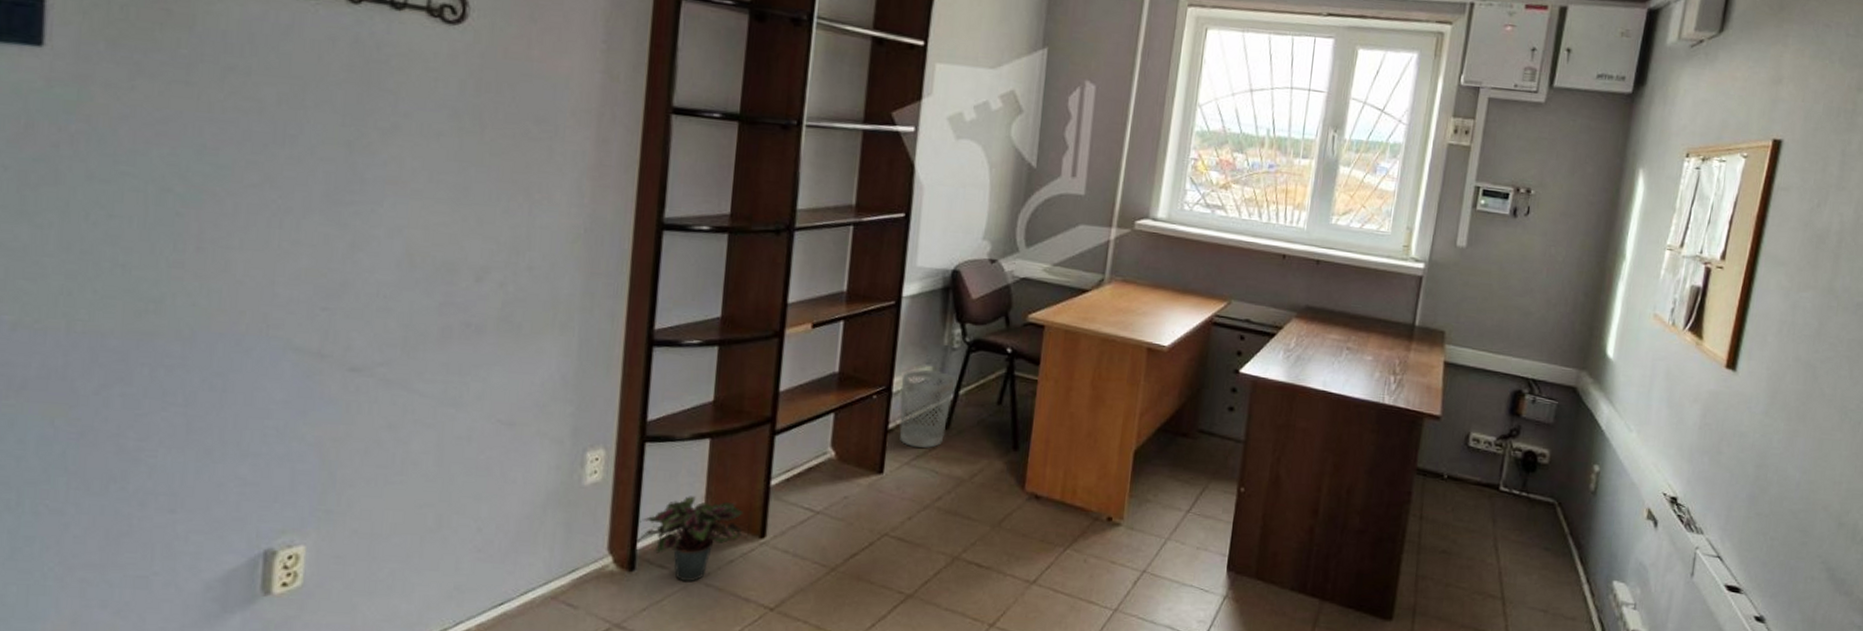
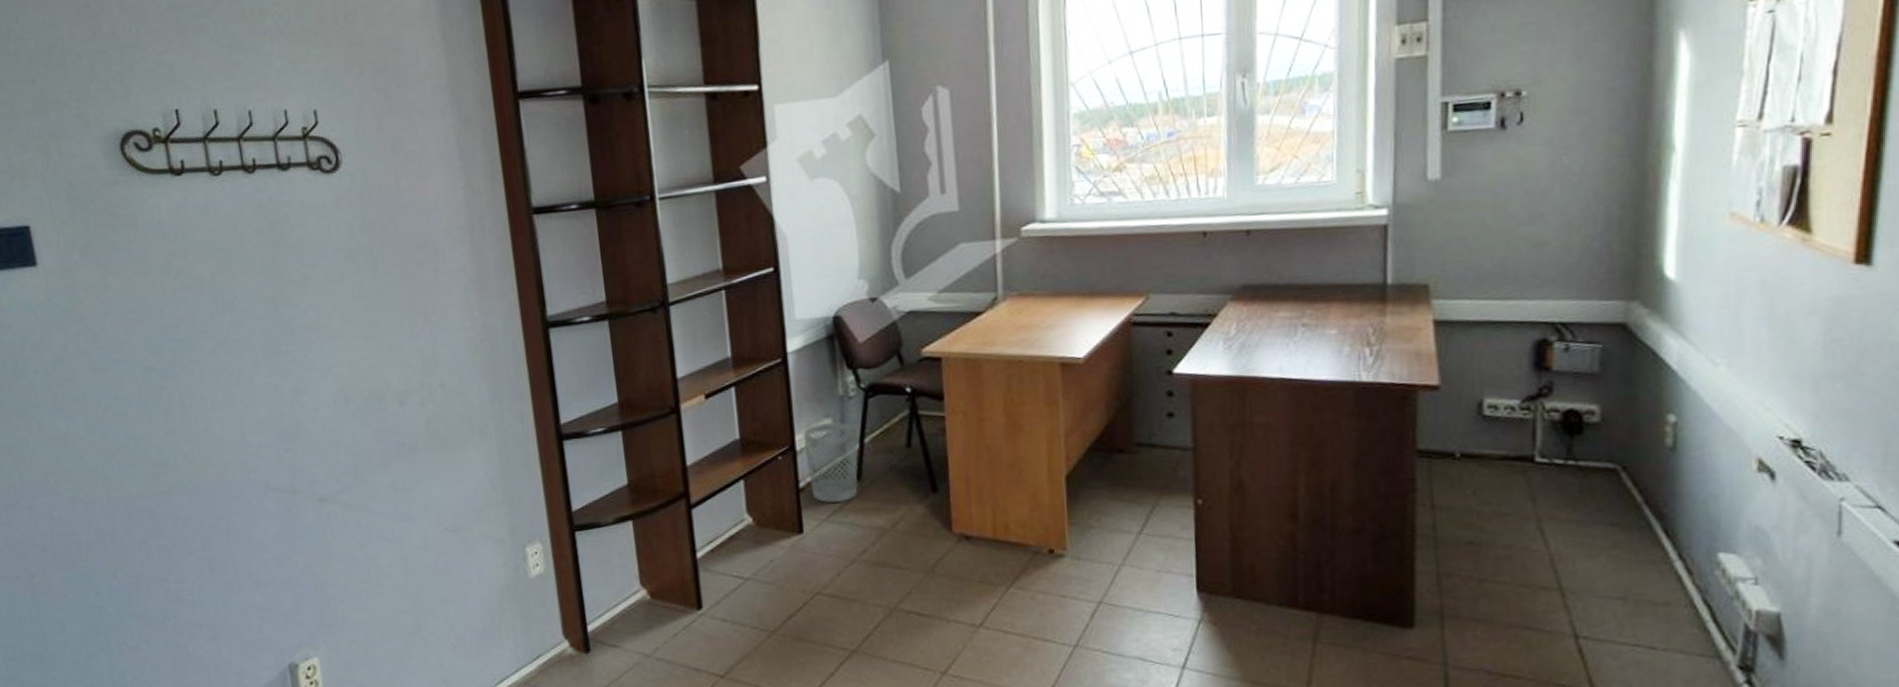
potted plant: present [638,496,743,582] -> none [585,577,681,658]

